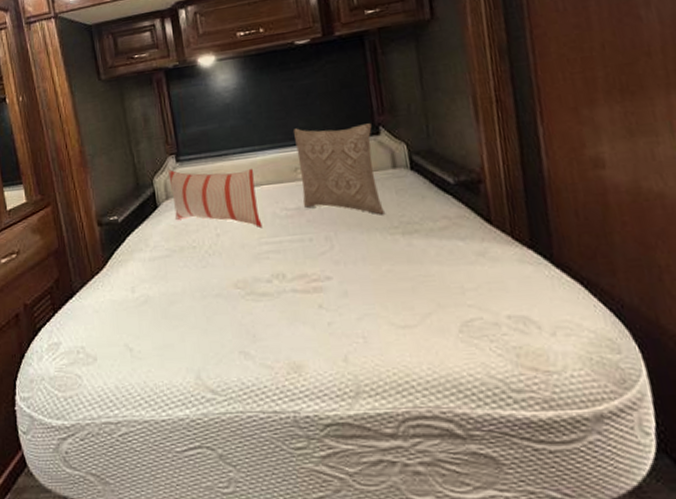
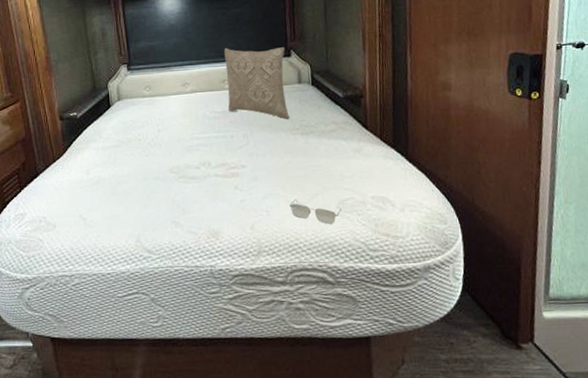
pillow: present [167,168,263,228] -> none [119,76,195,126]
eyeglasses: none [393,321,466,354] -> present [289,199,341,224]

